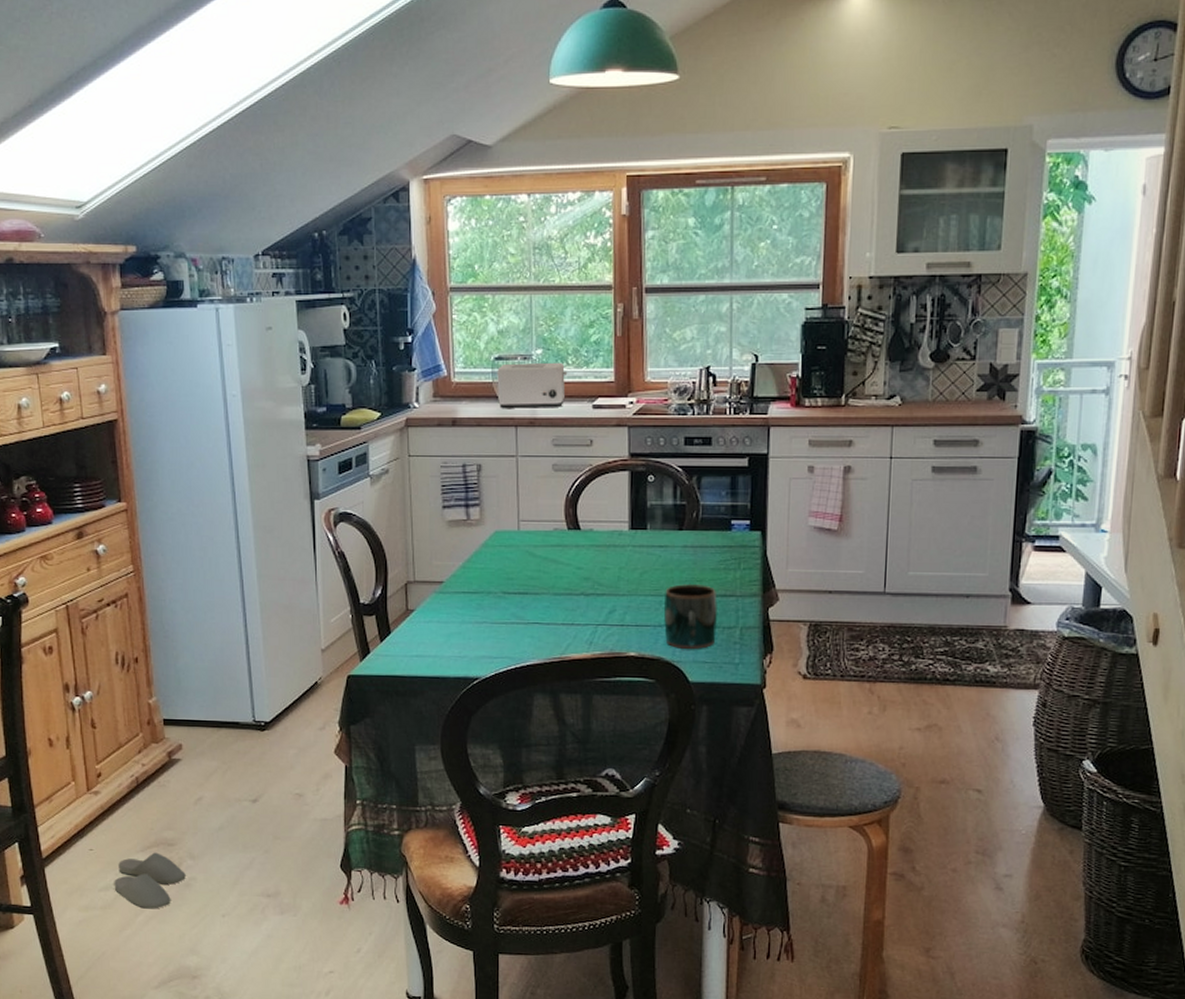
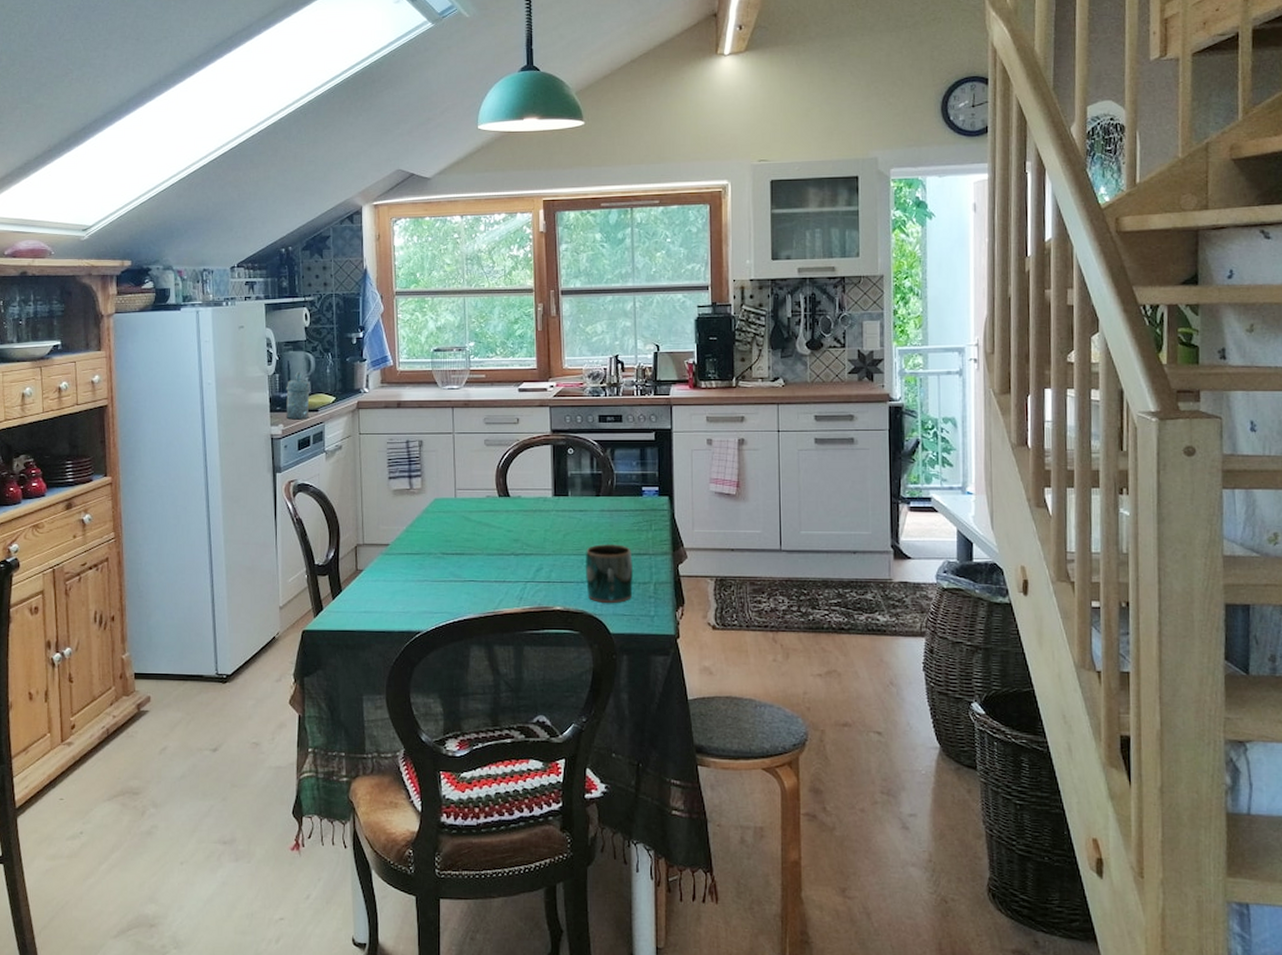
slippers: present [114,852,186,909] -> none [81,801,148,858]
canister: none [324,382,351,439] -> present [286,372,310,420]
toaster: present [497,362,568,409] -> none [436,353,497,393]

